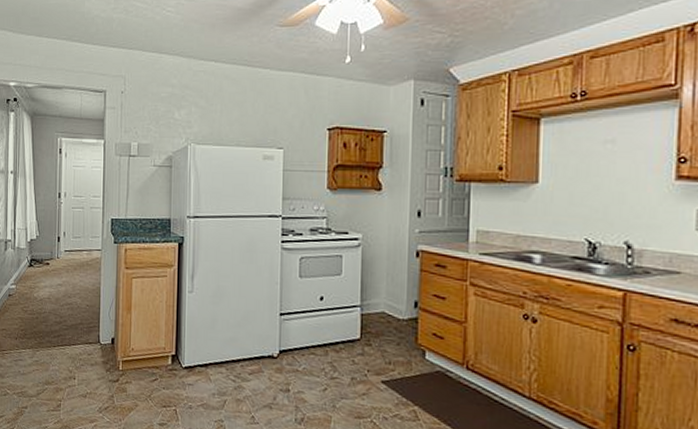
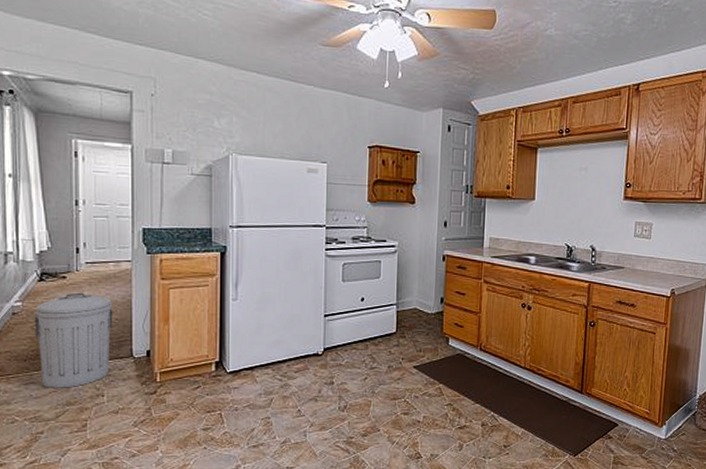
trash can: none [24,278,85,368] -> present [34,292,113,388]

